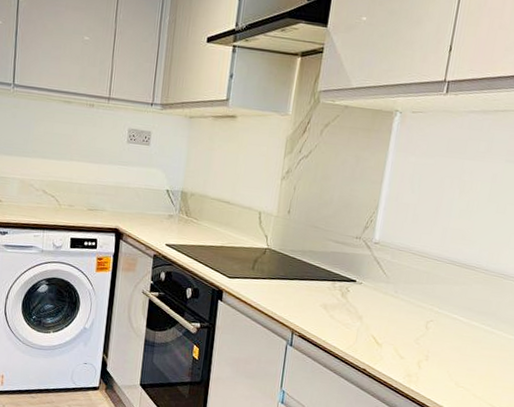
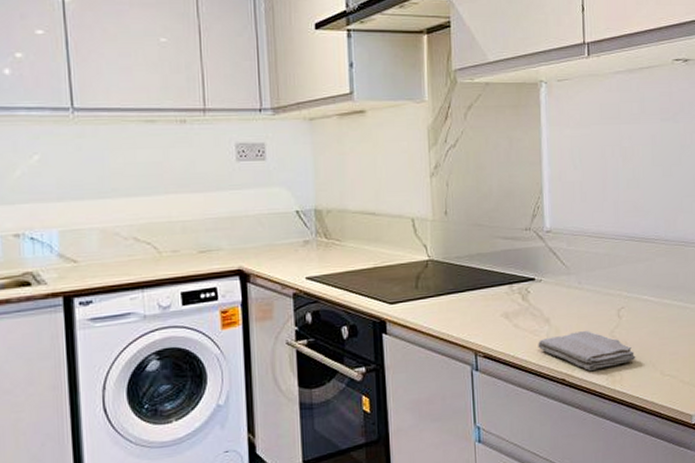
washcloth: none [347,332,435,368] -> present [538,331,636,371]

